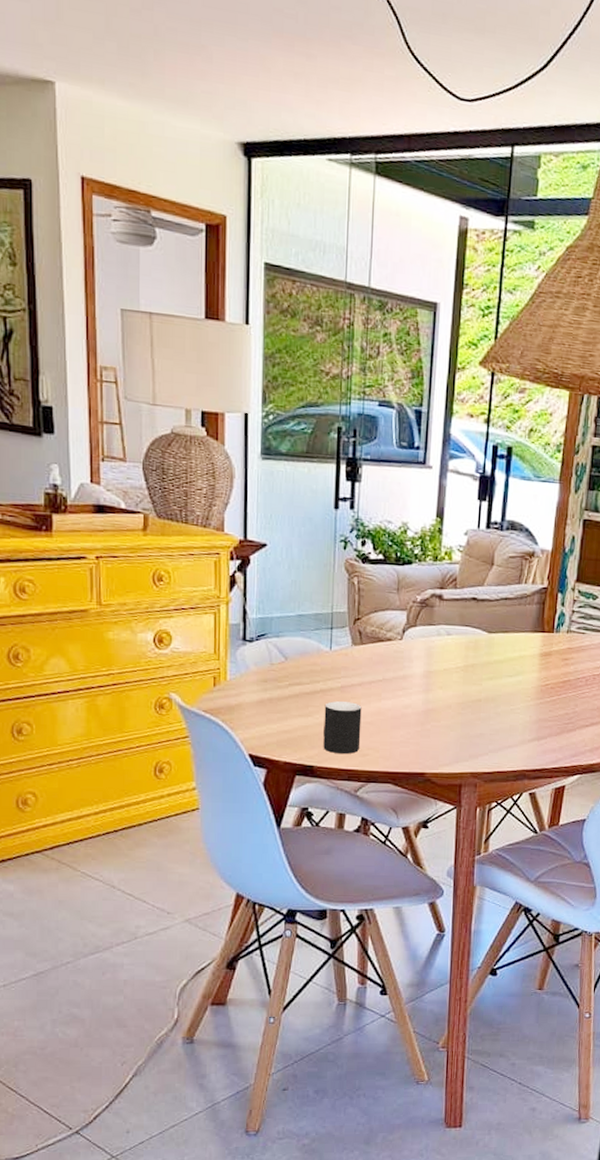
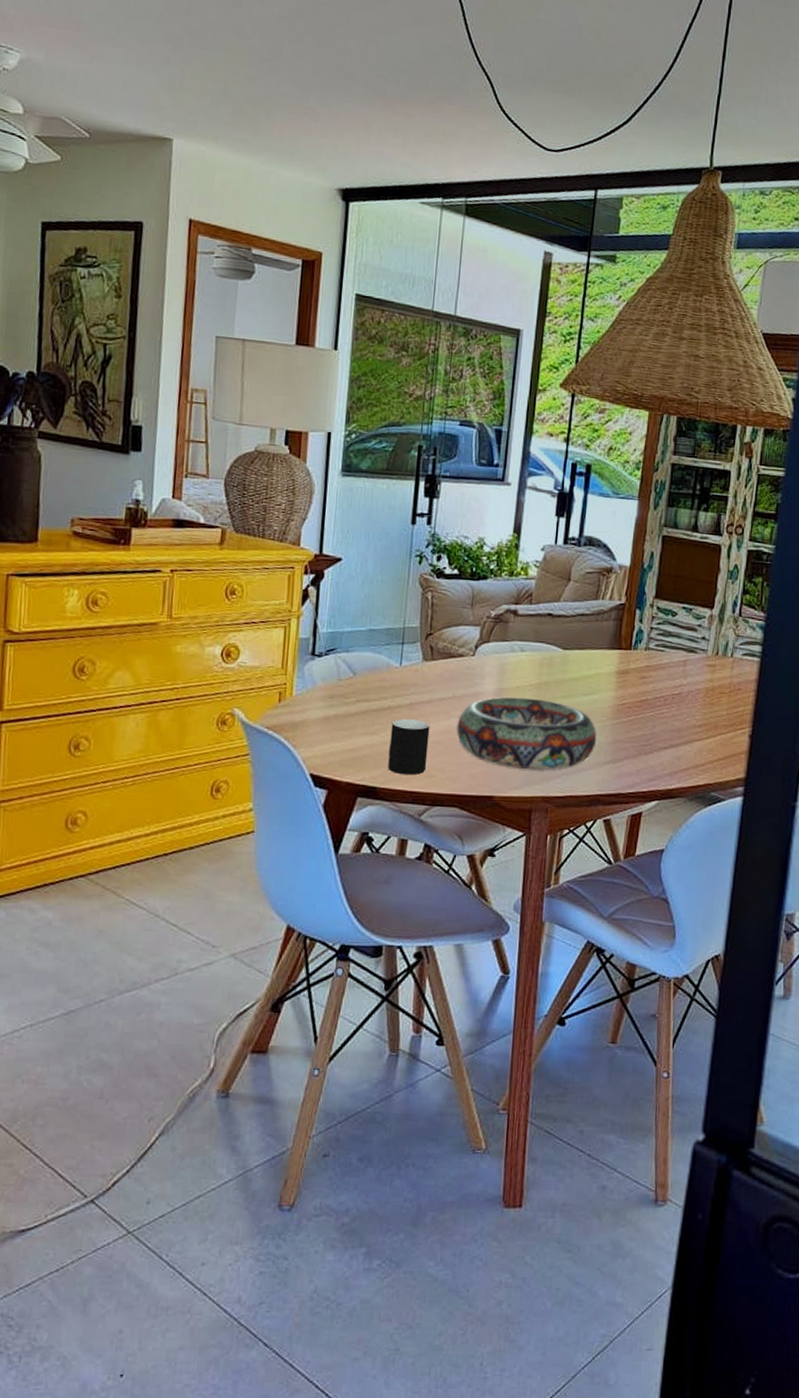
decorative bowl: none [387,679,522,748] -> present [456,697,597,770]

